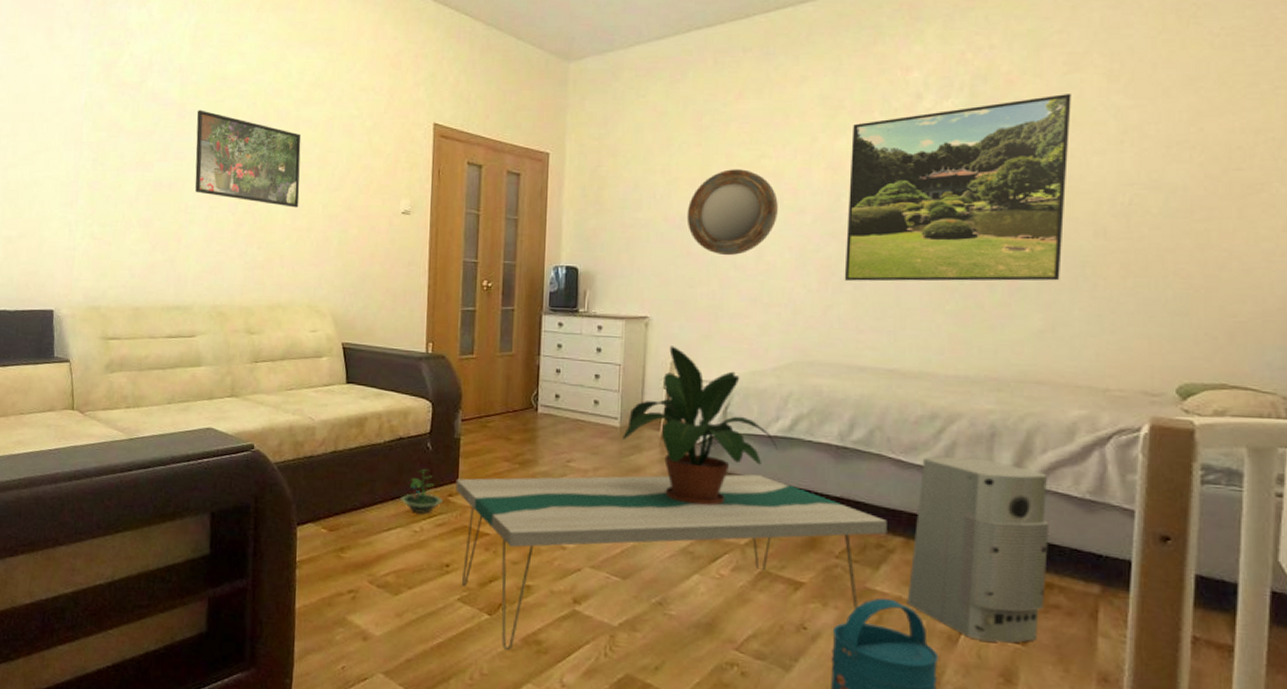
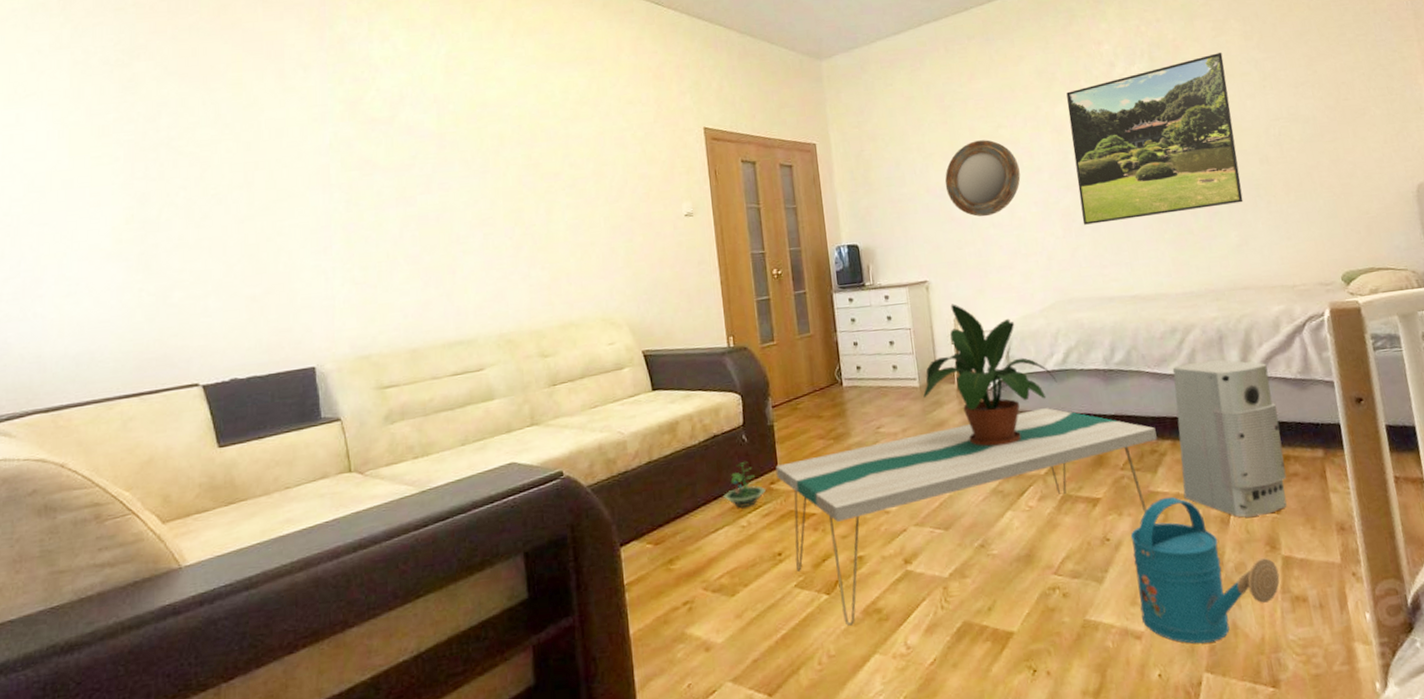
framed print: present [195,110,301,208] -> none [458,138,580,224]

